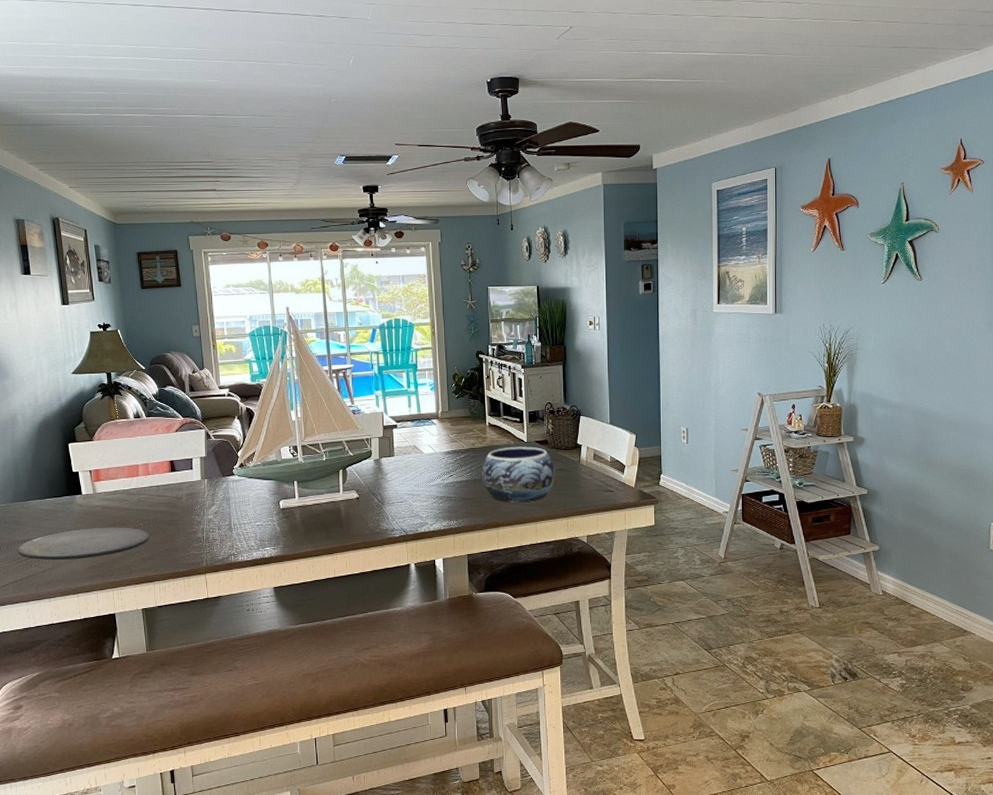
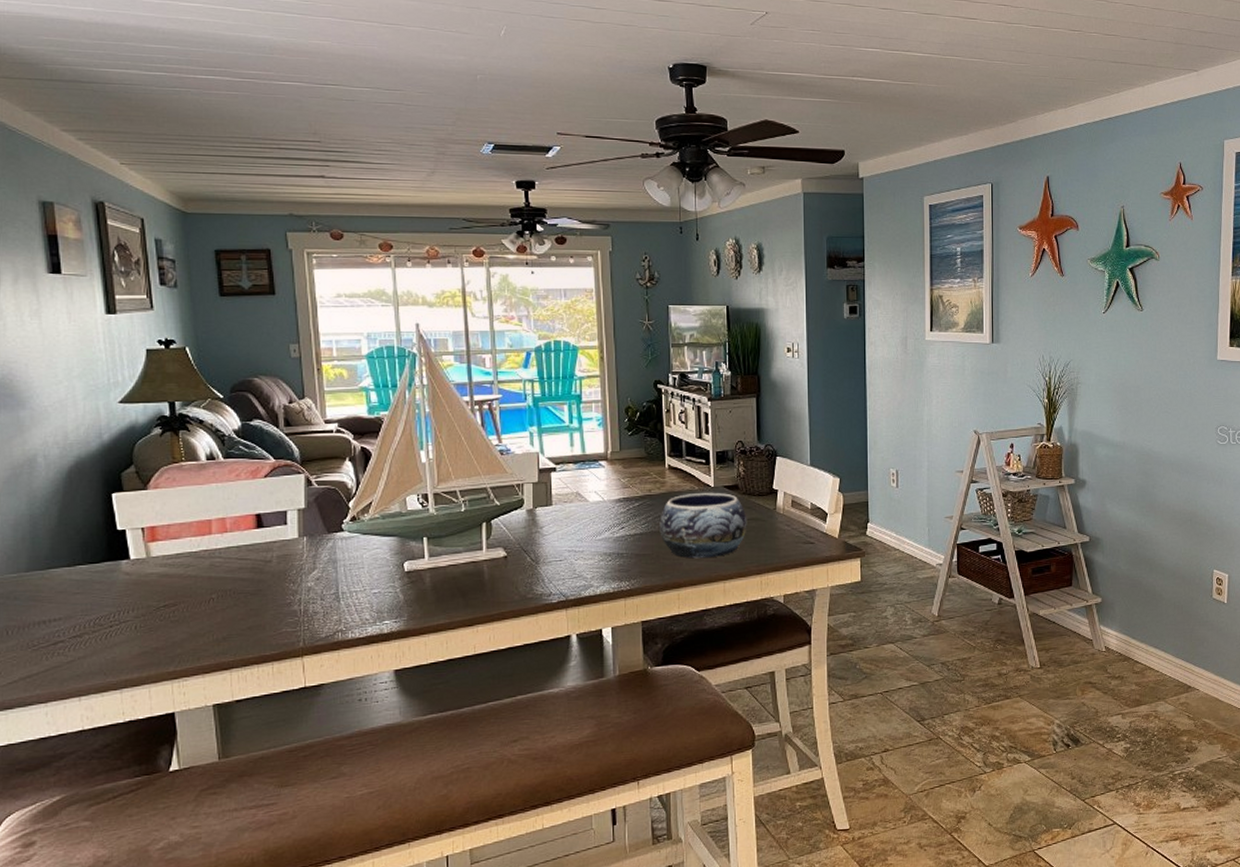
plate: present [17,527,151,561] -> none [32,600,227,647]

